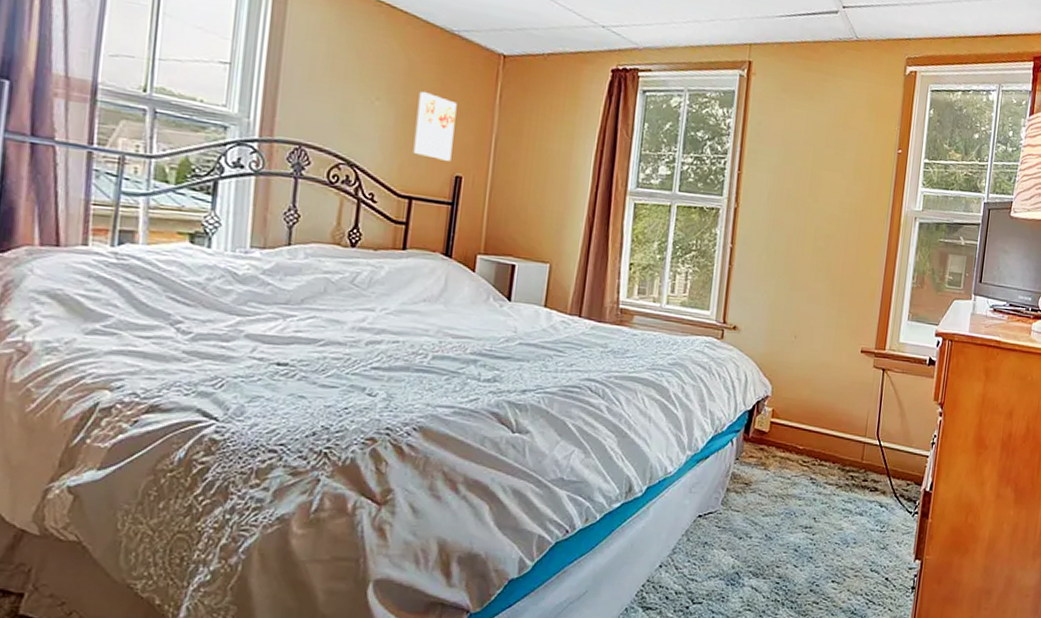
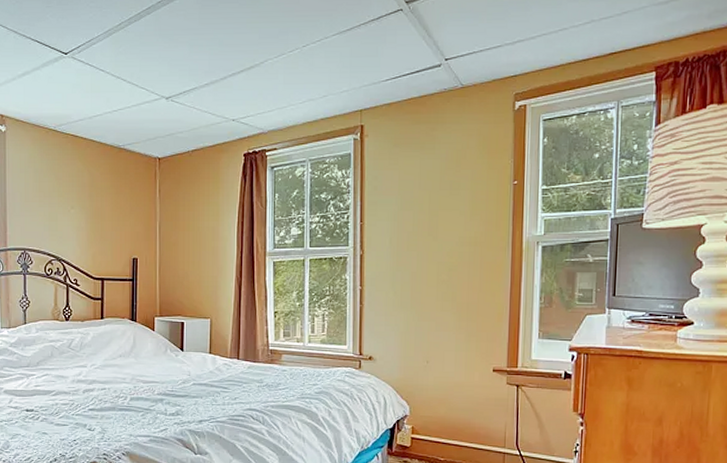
wall art: present [413,91,457,161] -> none [101,197,128,247]

